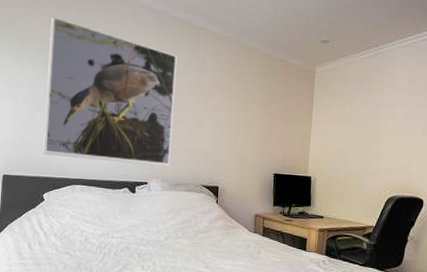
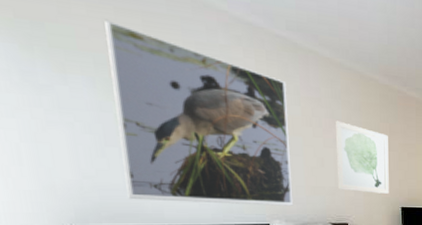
wall art: none [213,88,267,159] -> present [336,120,389,194]

